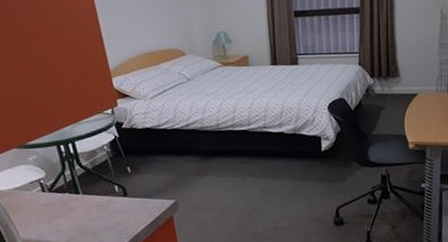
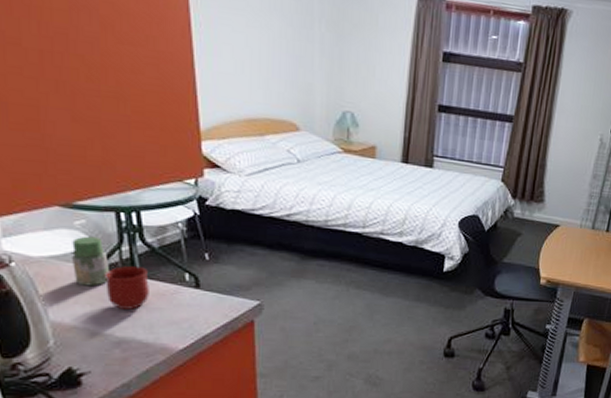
jar: none [29,167,58,208] -> present [72,236,109,287]
mug: none [56,186,91,222] -> present [105,266,149,310]

